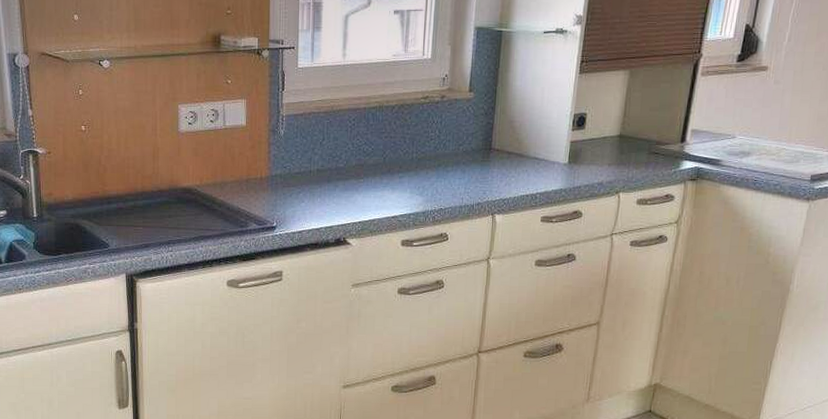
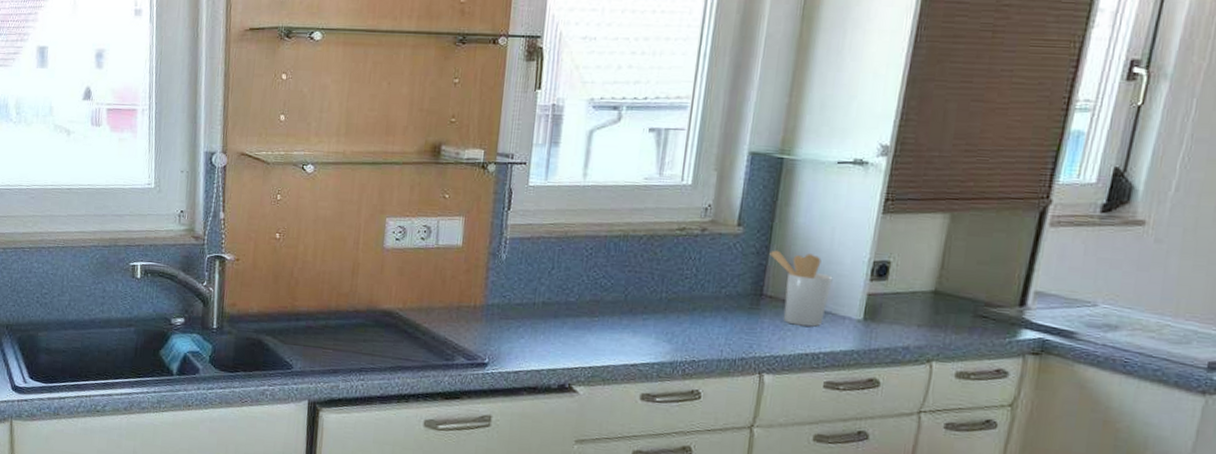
utensil holder: none [495,110,544,172] -> present [769,250,833,327]

